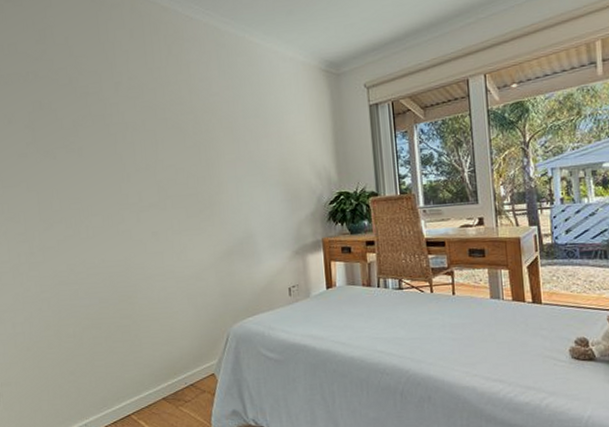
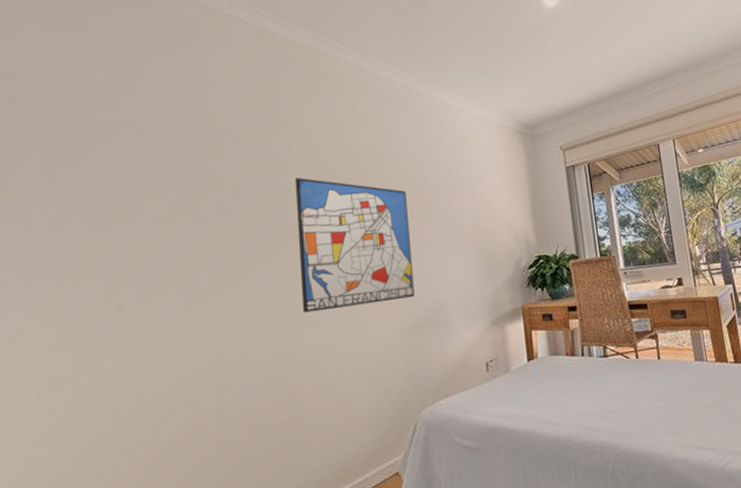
wall art: none [122,118,226,237] -> present [294,177,415,313]

